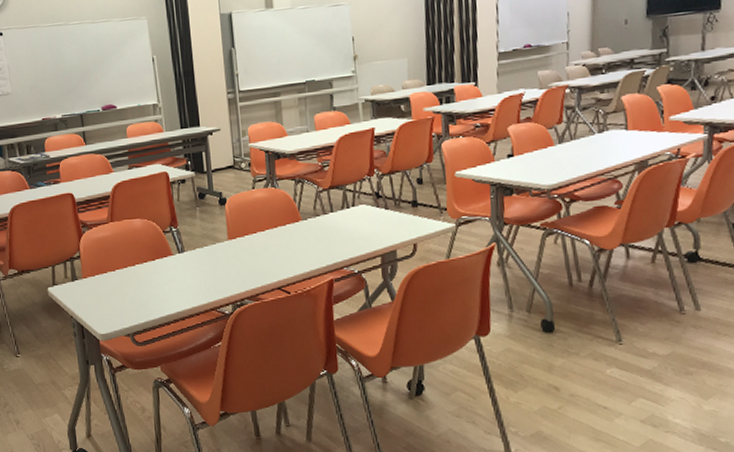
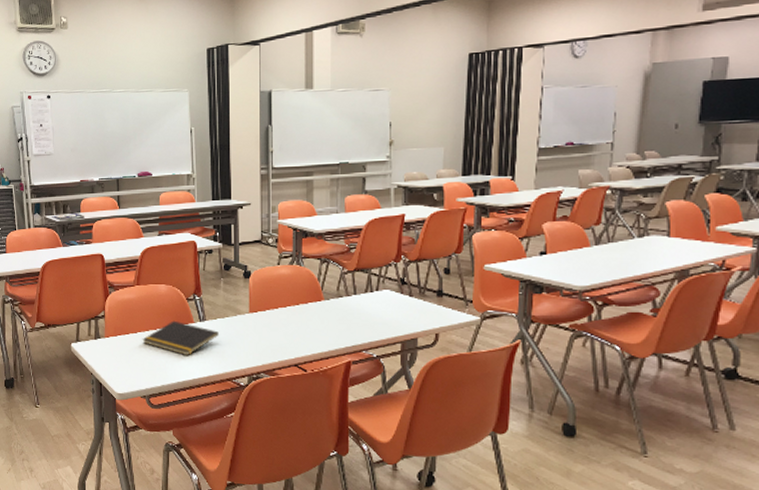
notepad: none [121,254,199,290] -> present [142,320,219,356]

